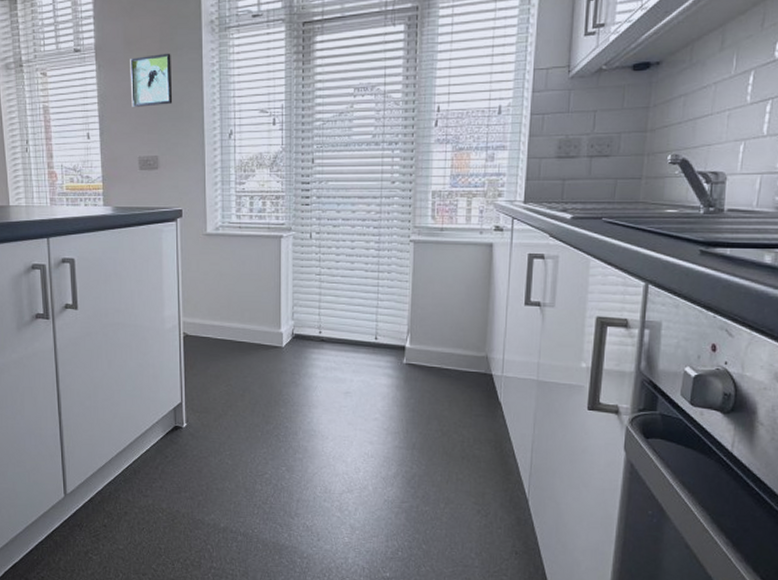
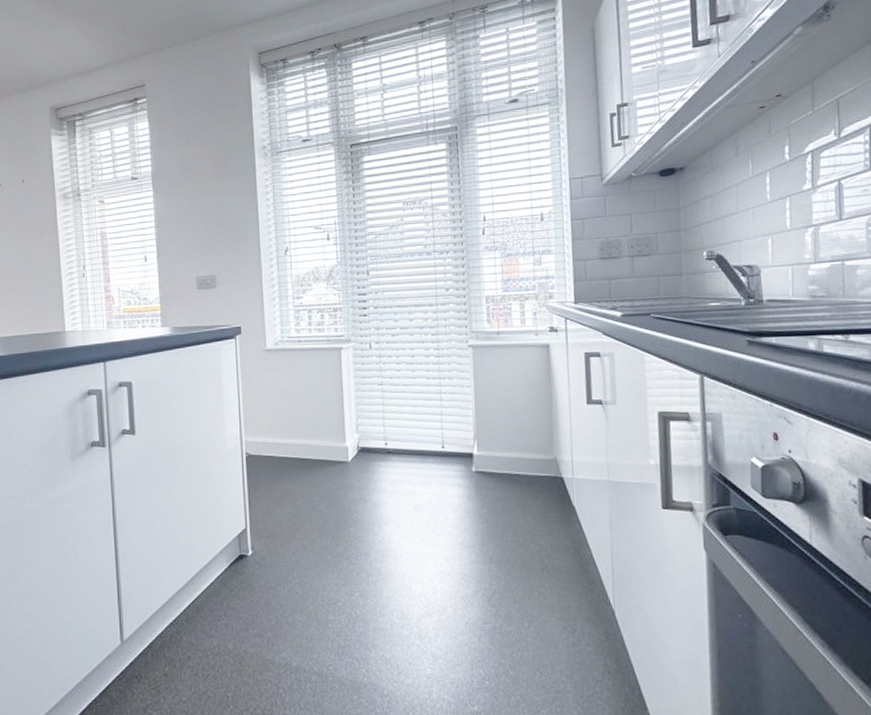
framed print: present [130,53,173,107] -> none [186,177,229,229]

